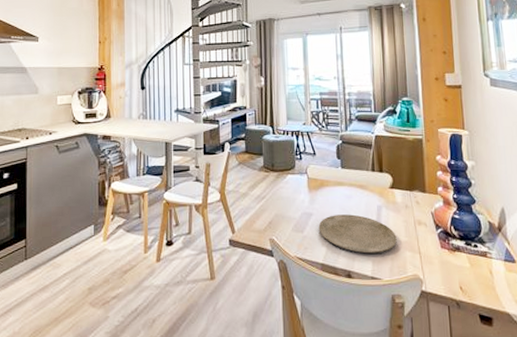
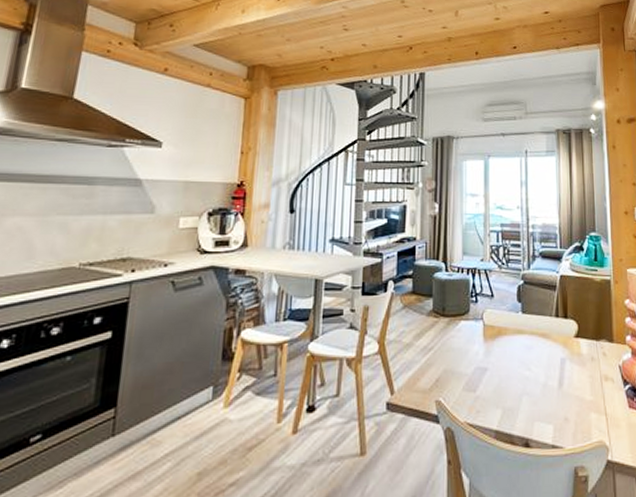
plate: present [318,214,397,254] -> none [493,369,581,417]

